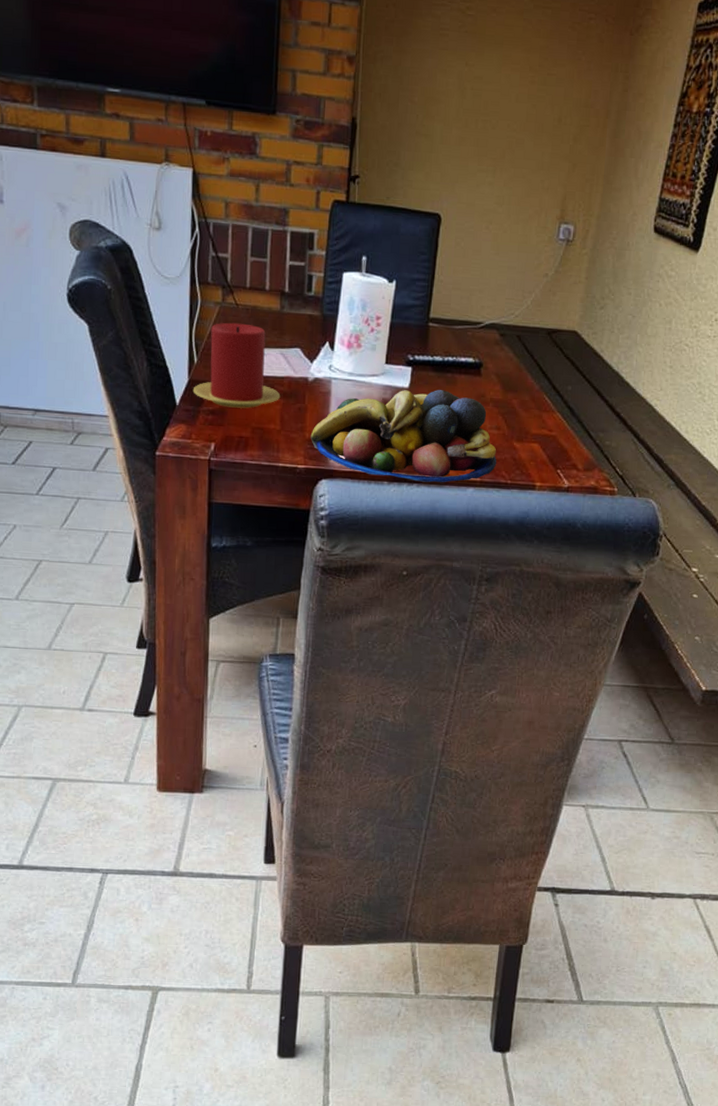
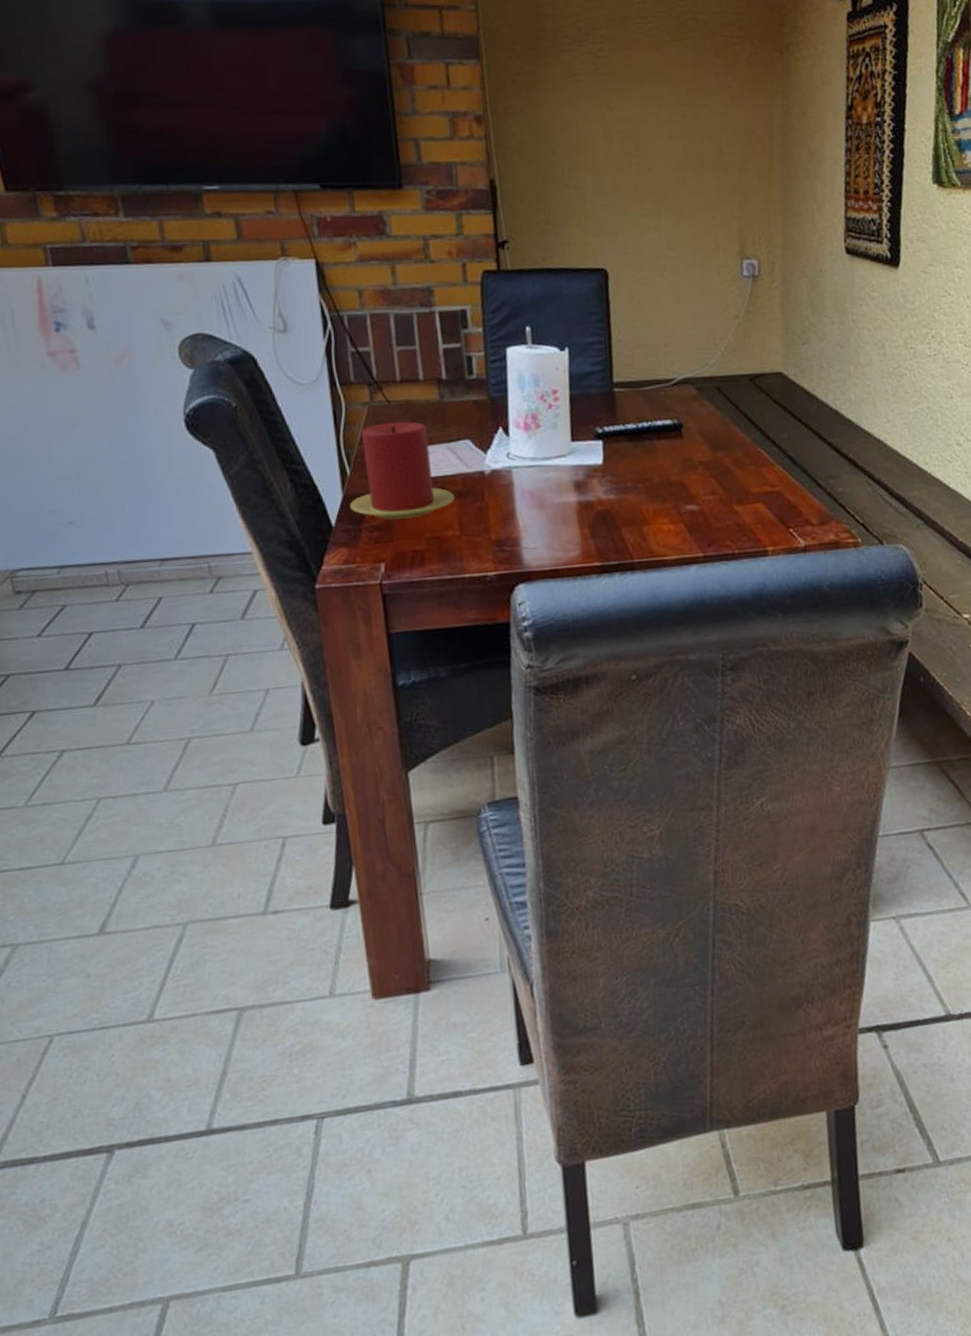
fruit bowl: present [310,390,497,483] -> none [497,460,718,570]

